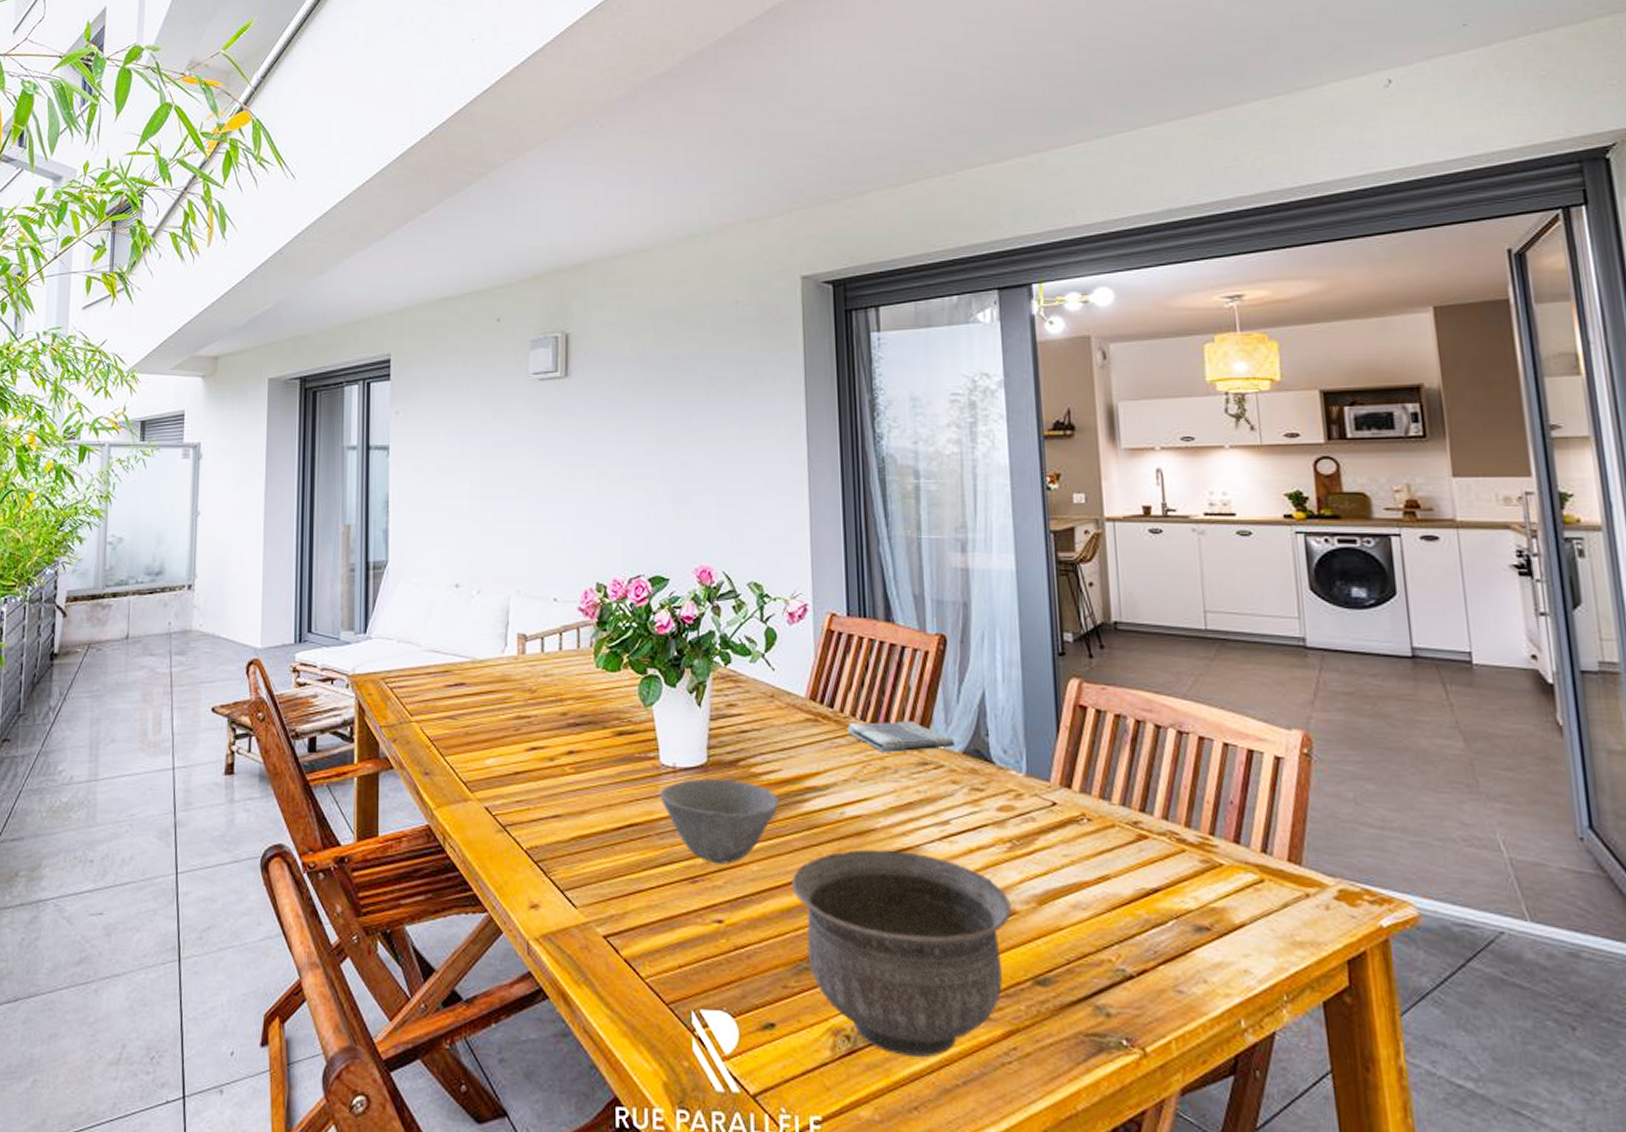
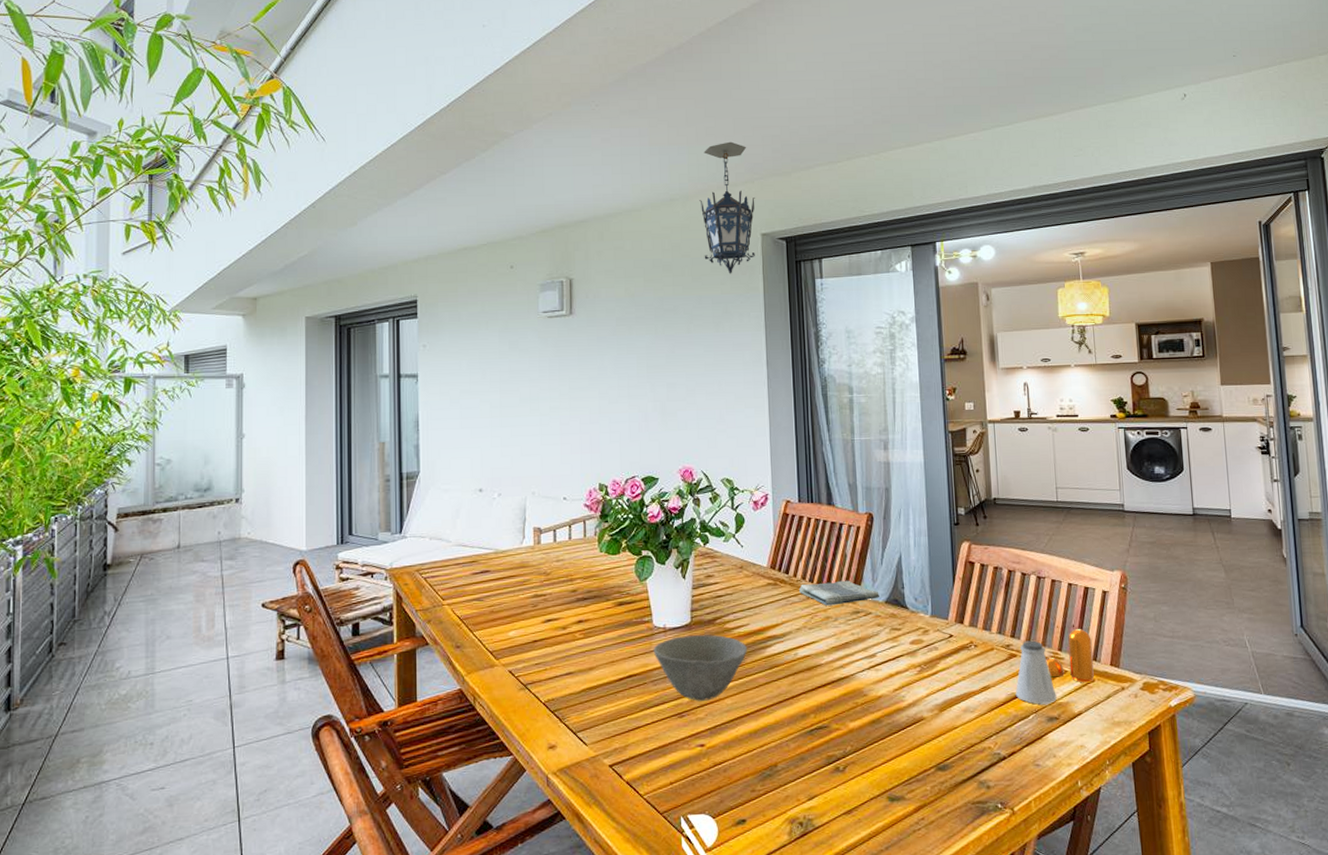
hanging lantern: none [724,164,794,327] -> present [699,141,755,274]
bowl: present [792,849,1012,1058] -> none [758,679,921,834]
saltshaker: none [1146,818,1208,908] -> present [1015,640,1057,704]
pepper shaker: none [1191,805,1263,883] -> present [1046,628,1094,683]

